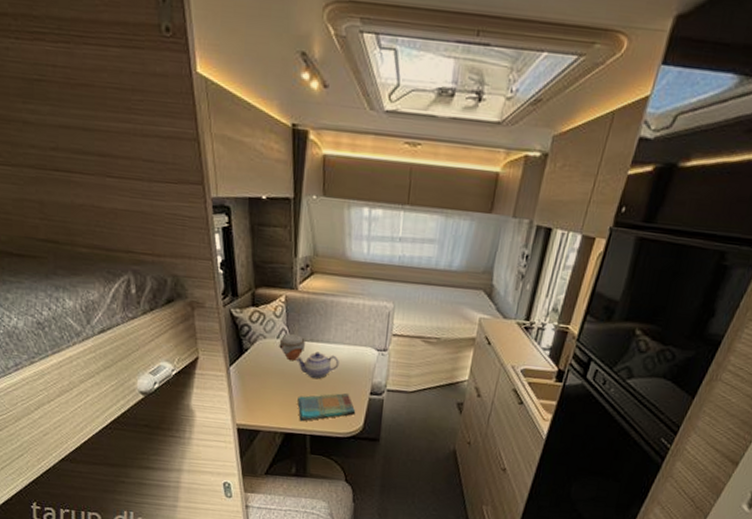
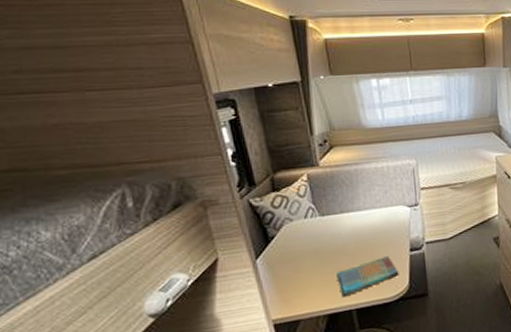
jar: present [279,334,305,362] -> none [307,210,336,238]
teapot: present [295,351,339,380] -> none [327,221,374,250]

